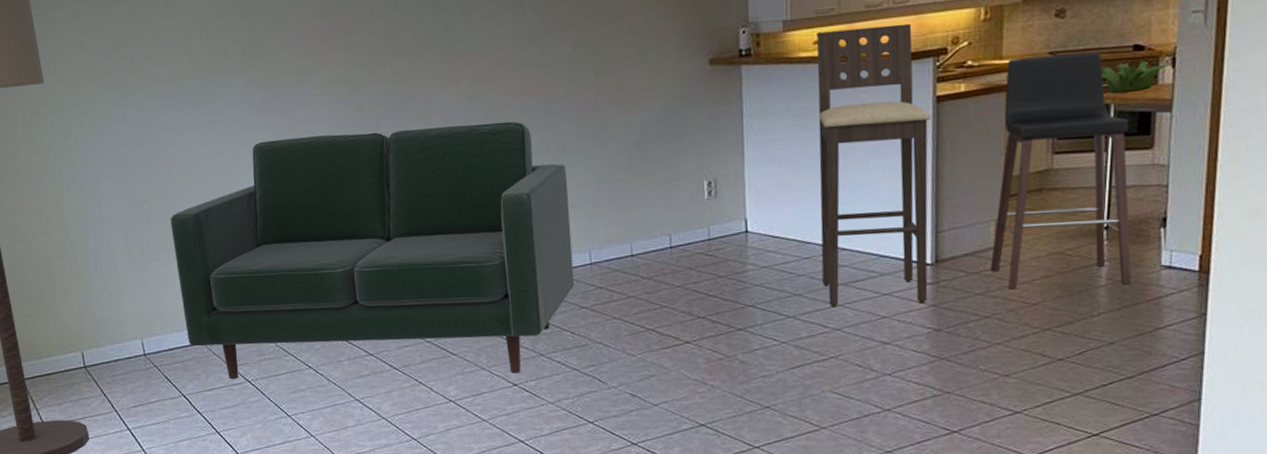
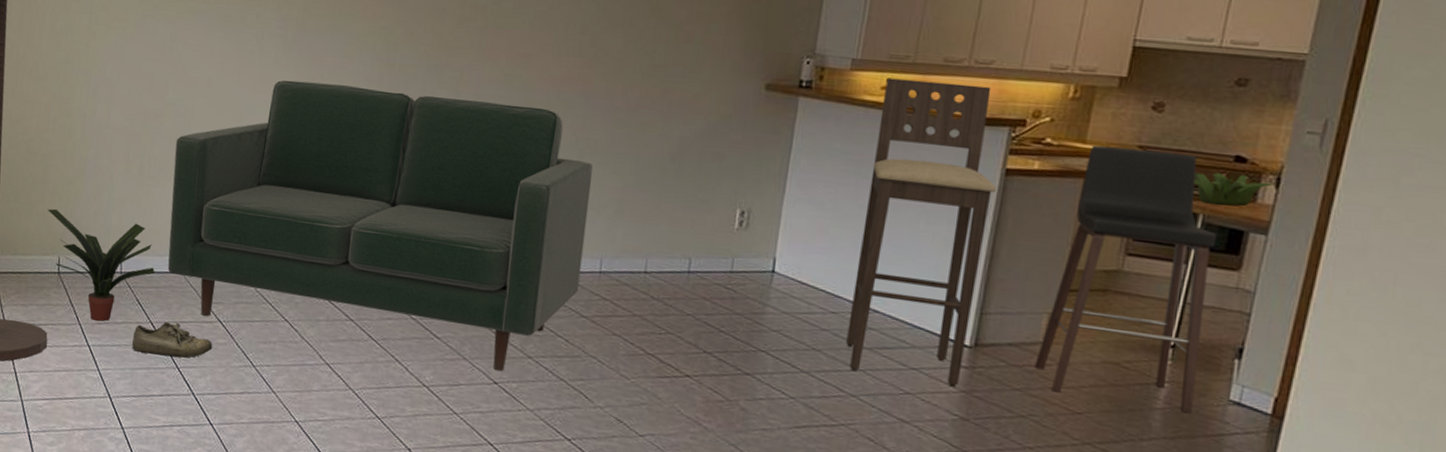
potted plant: none [60,305,177,405] -> present [47,208,155,322]
shoe: none [169,390,247,426] -> present [132,321,213,358]

